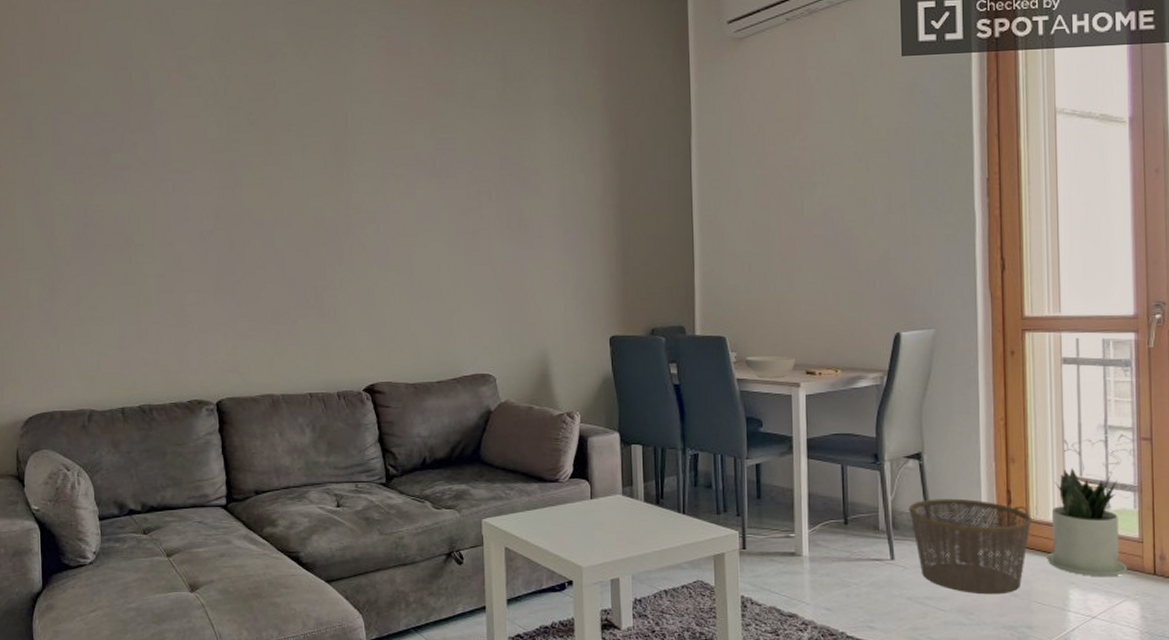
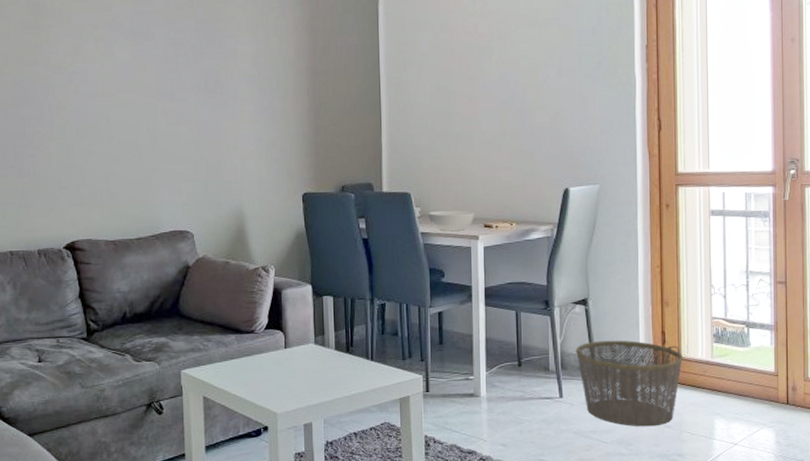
planter: present [1045,468,1127,577] -> none [694,310,764,408]

